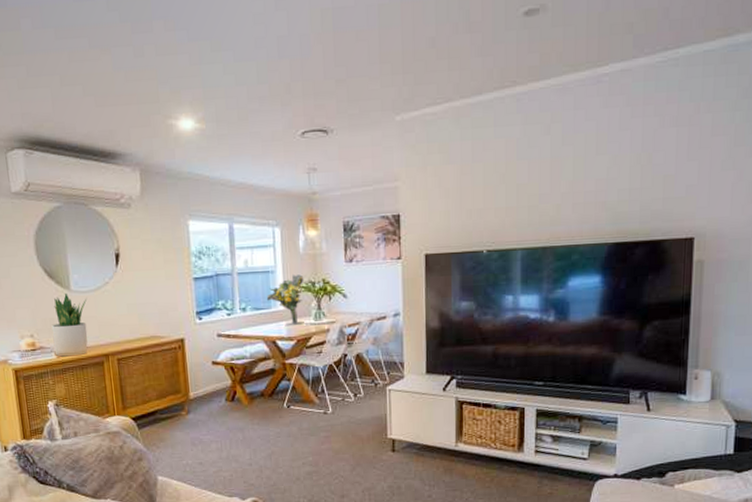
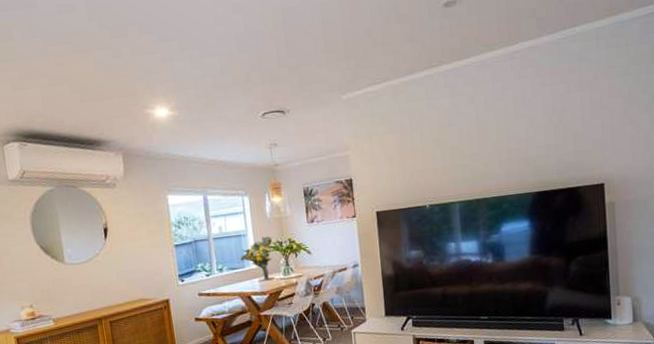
planter: present [51,294,88,357] -> none [48,266,83,324]

